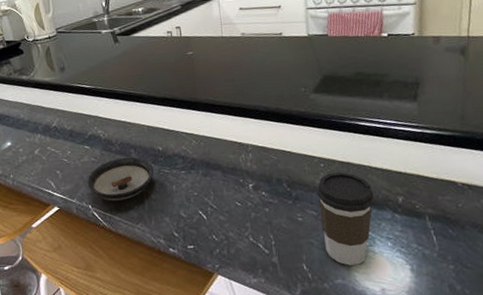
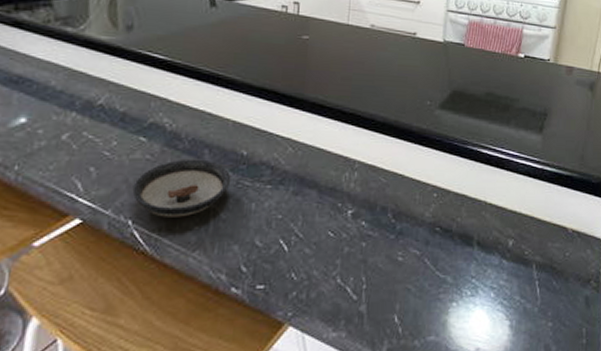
coffee cup: present [317,172,374,266] -> none [423,205,485,319]

